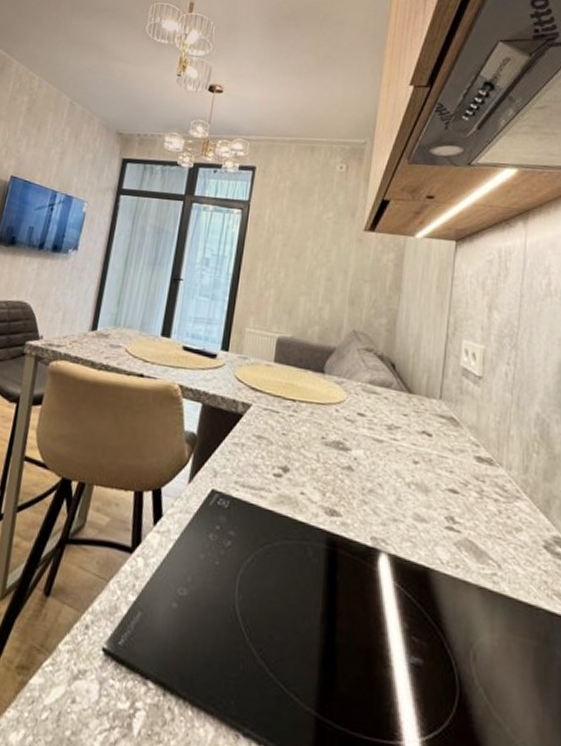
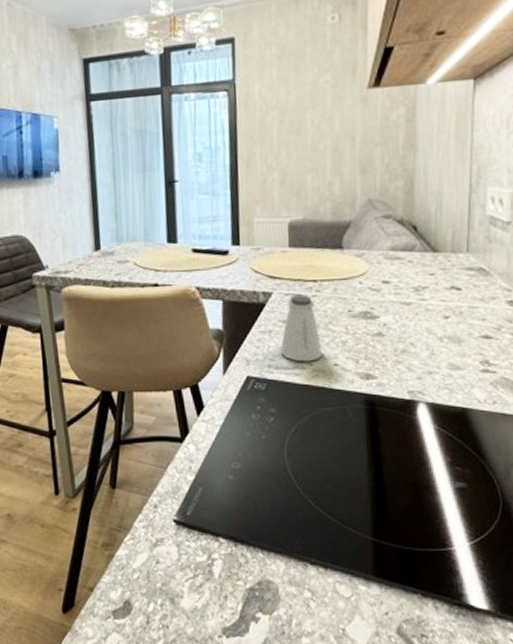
saltshaker: none [249,411,291,486] -> present [280,294,322,362]

